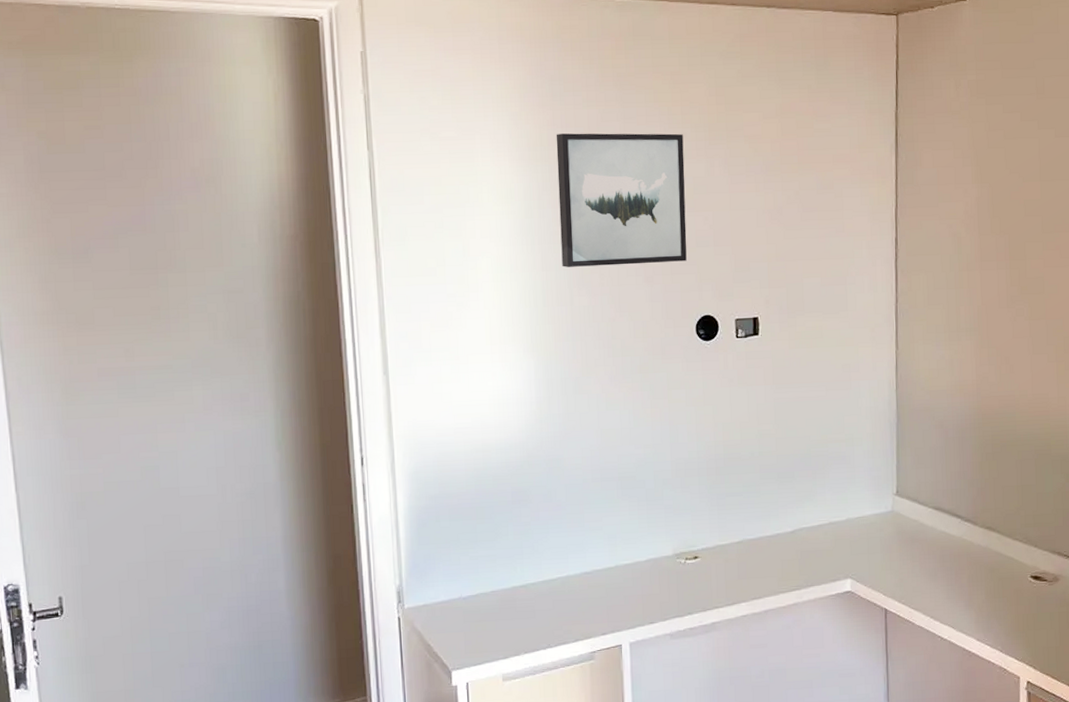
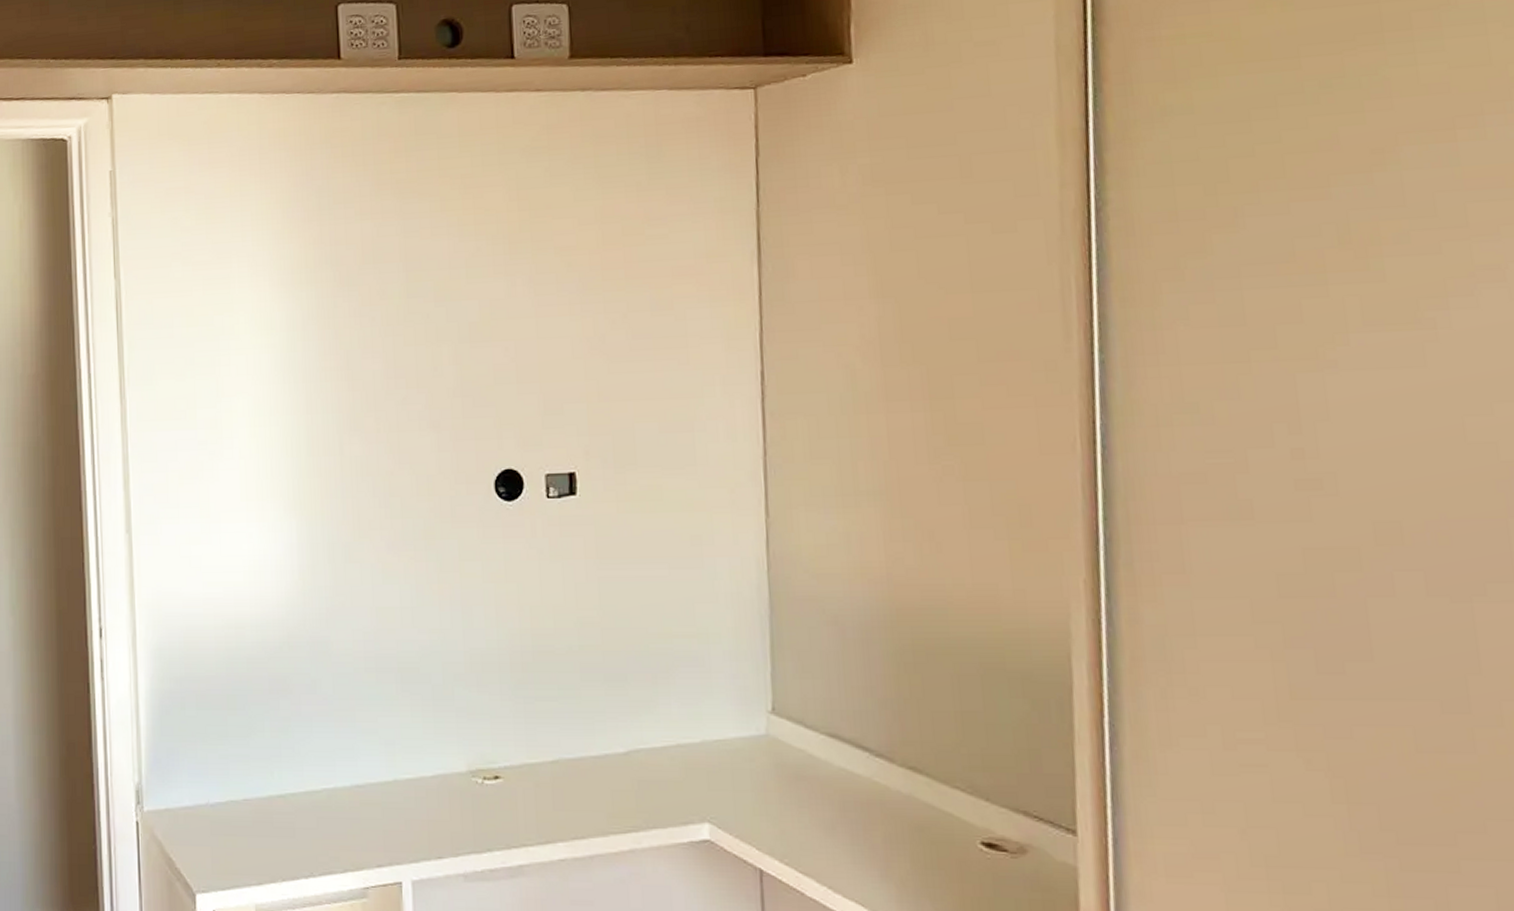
wall art: present [556,133,687,267] -> none [323,248,483,410]

